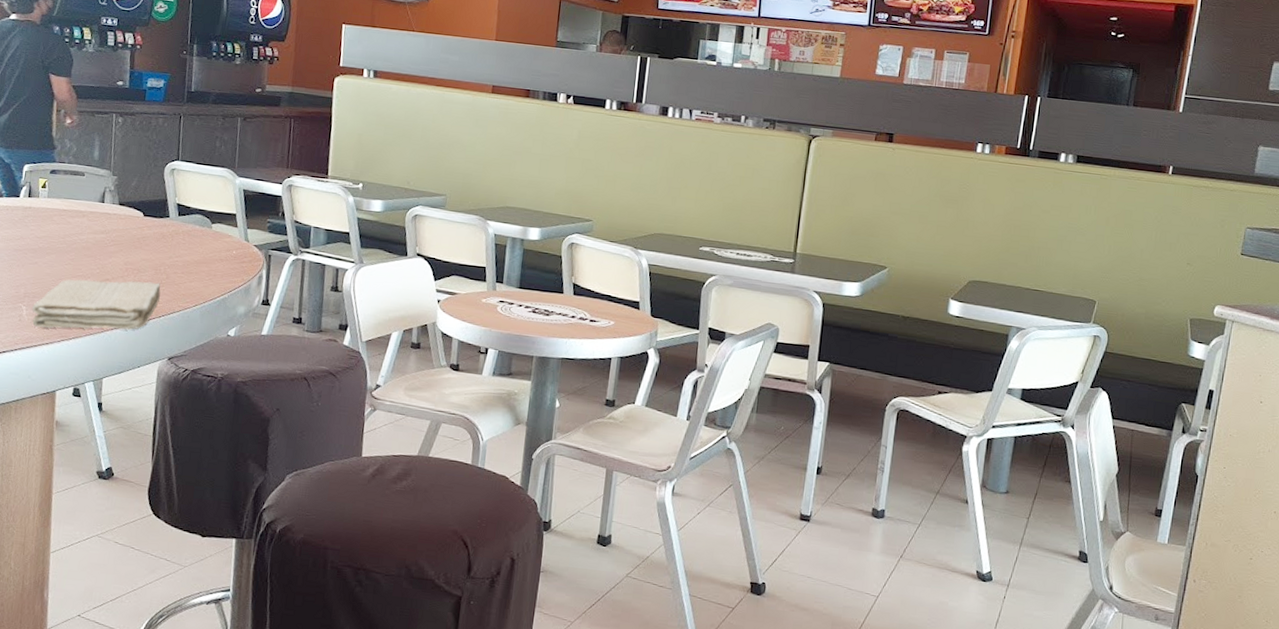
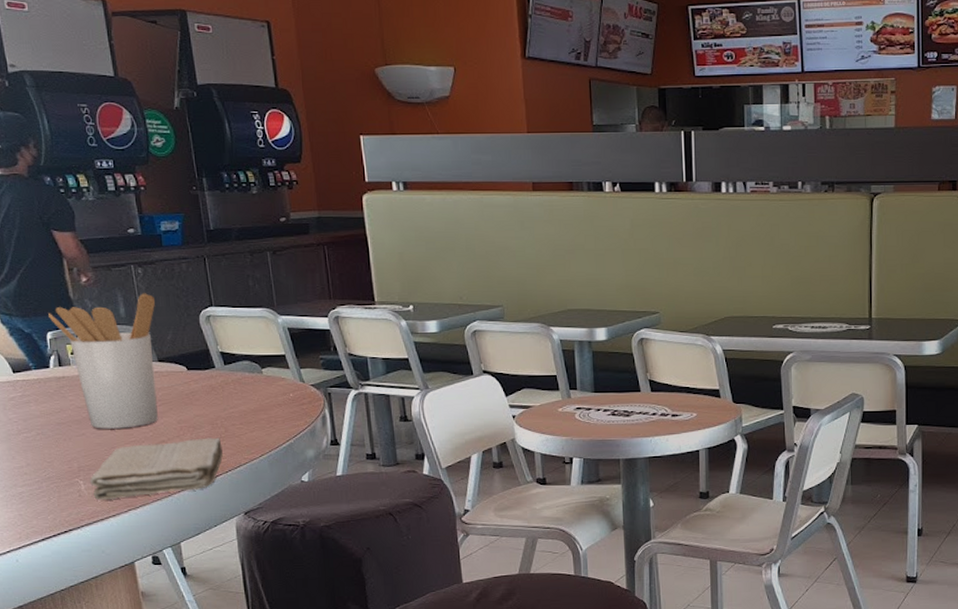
utensil holder: none [29,140,128,263] -> present [48,293,158,429]

